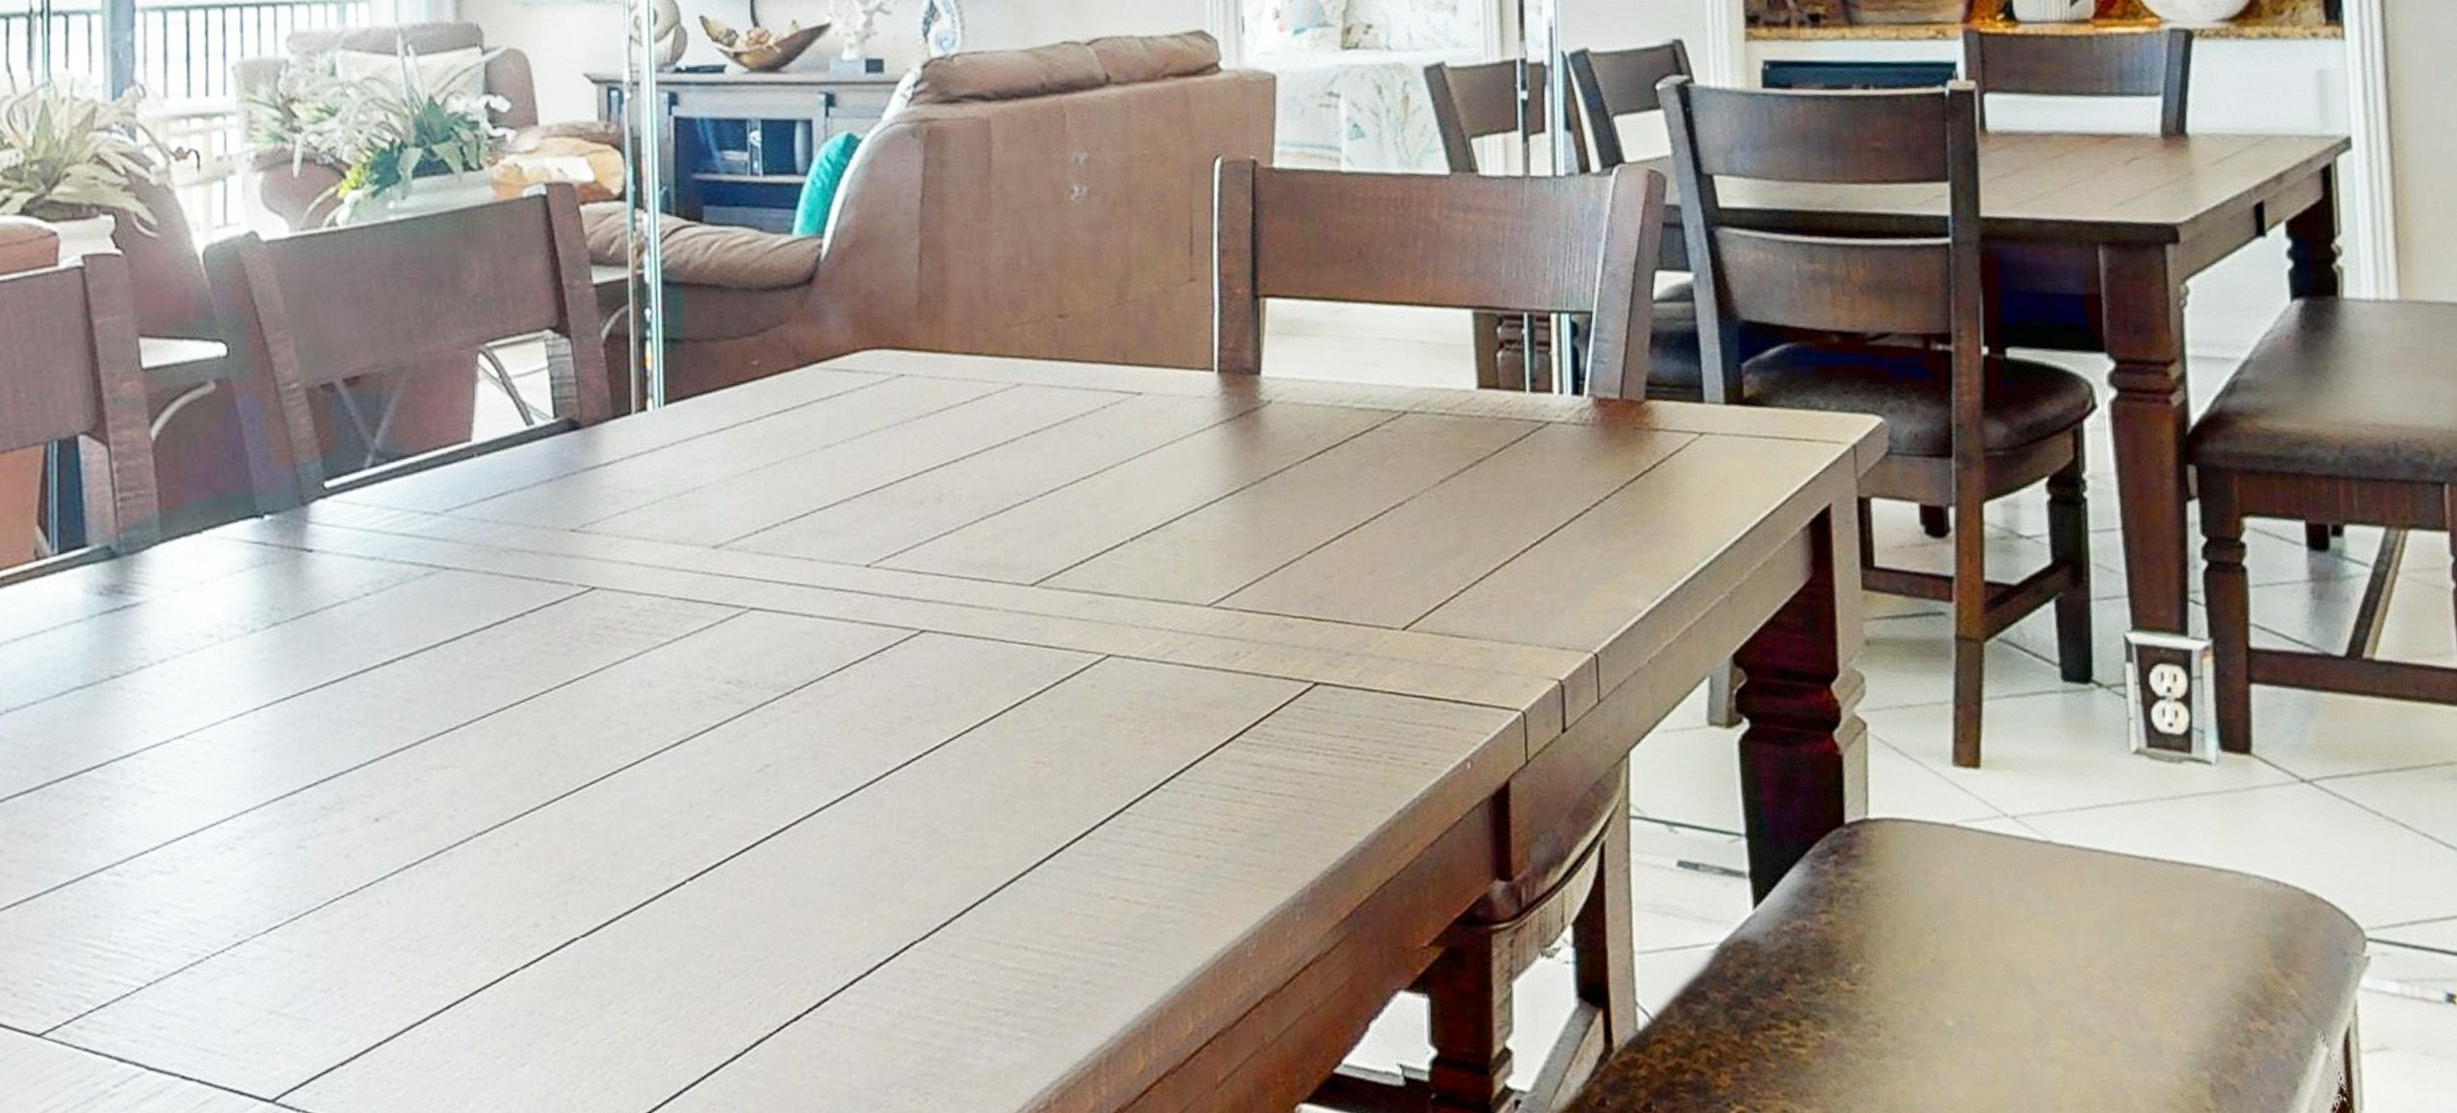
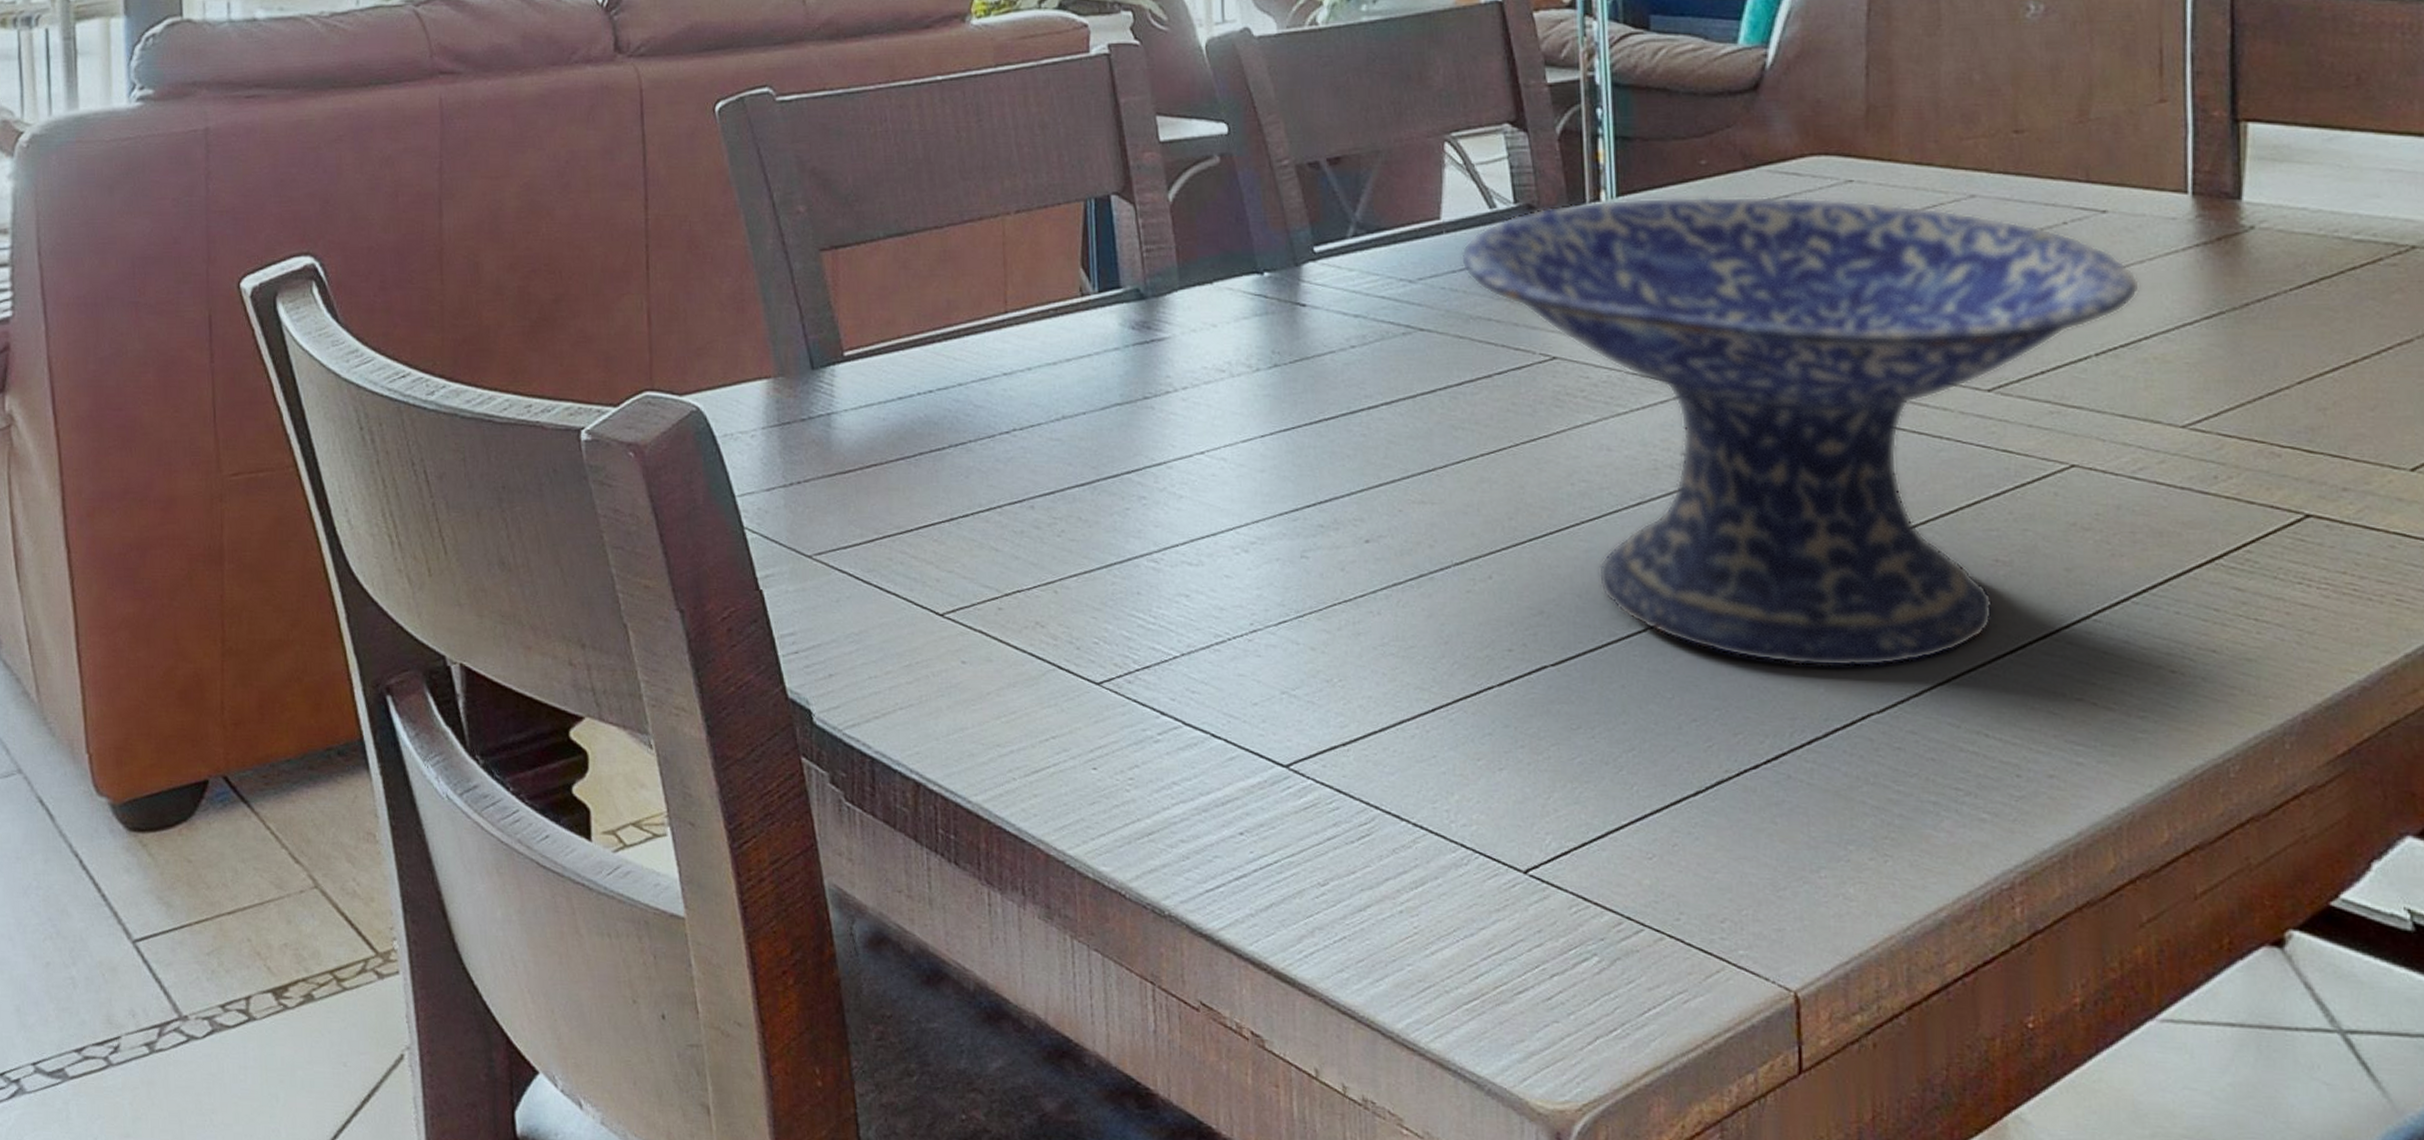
decorative bowl: none [492,394,1172,901] -> present [1460,196,2141,668]

